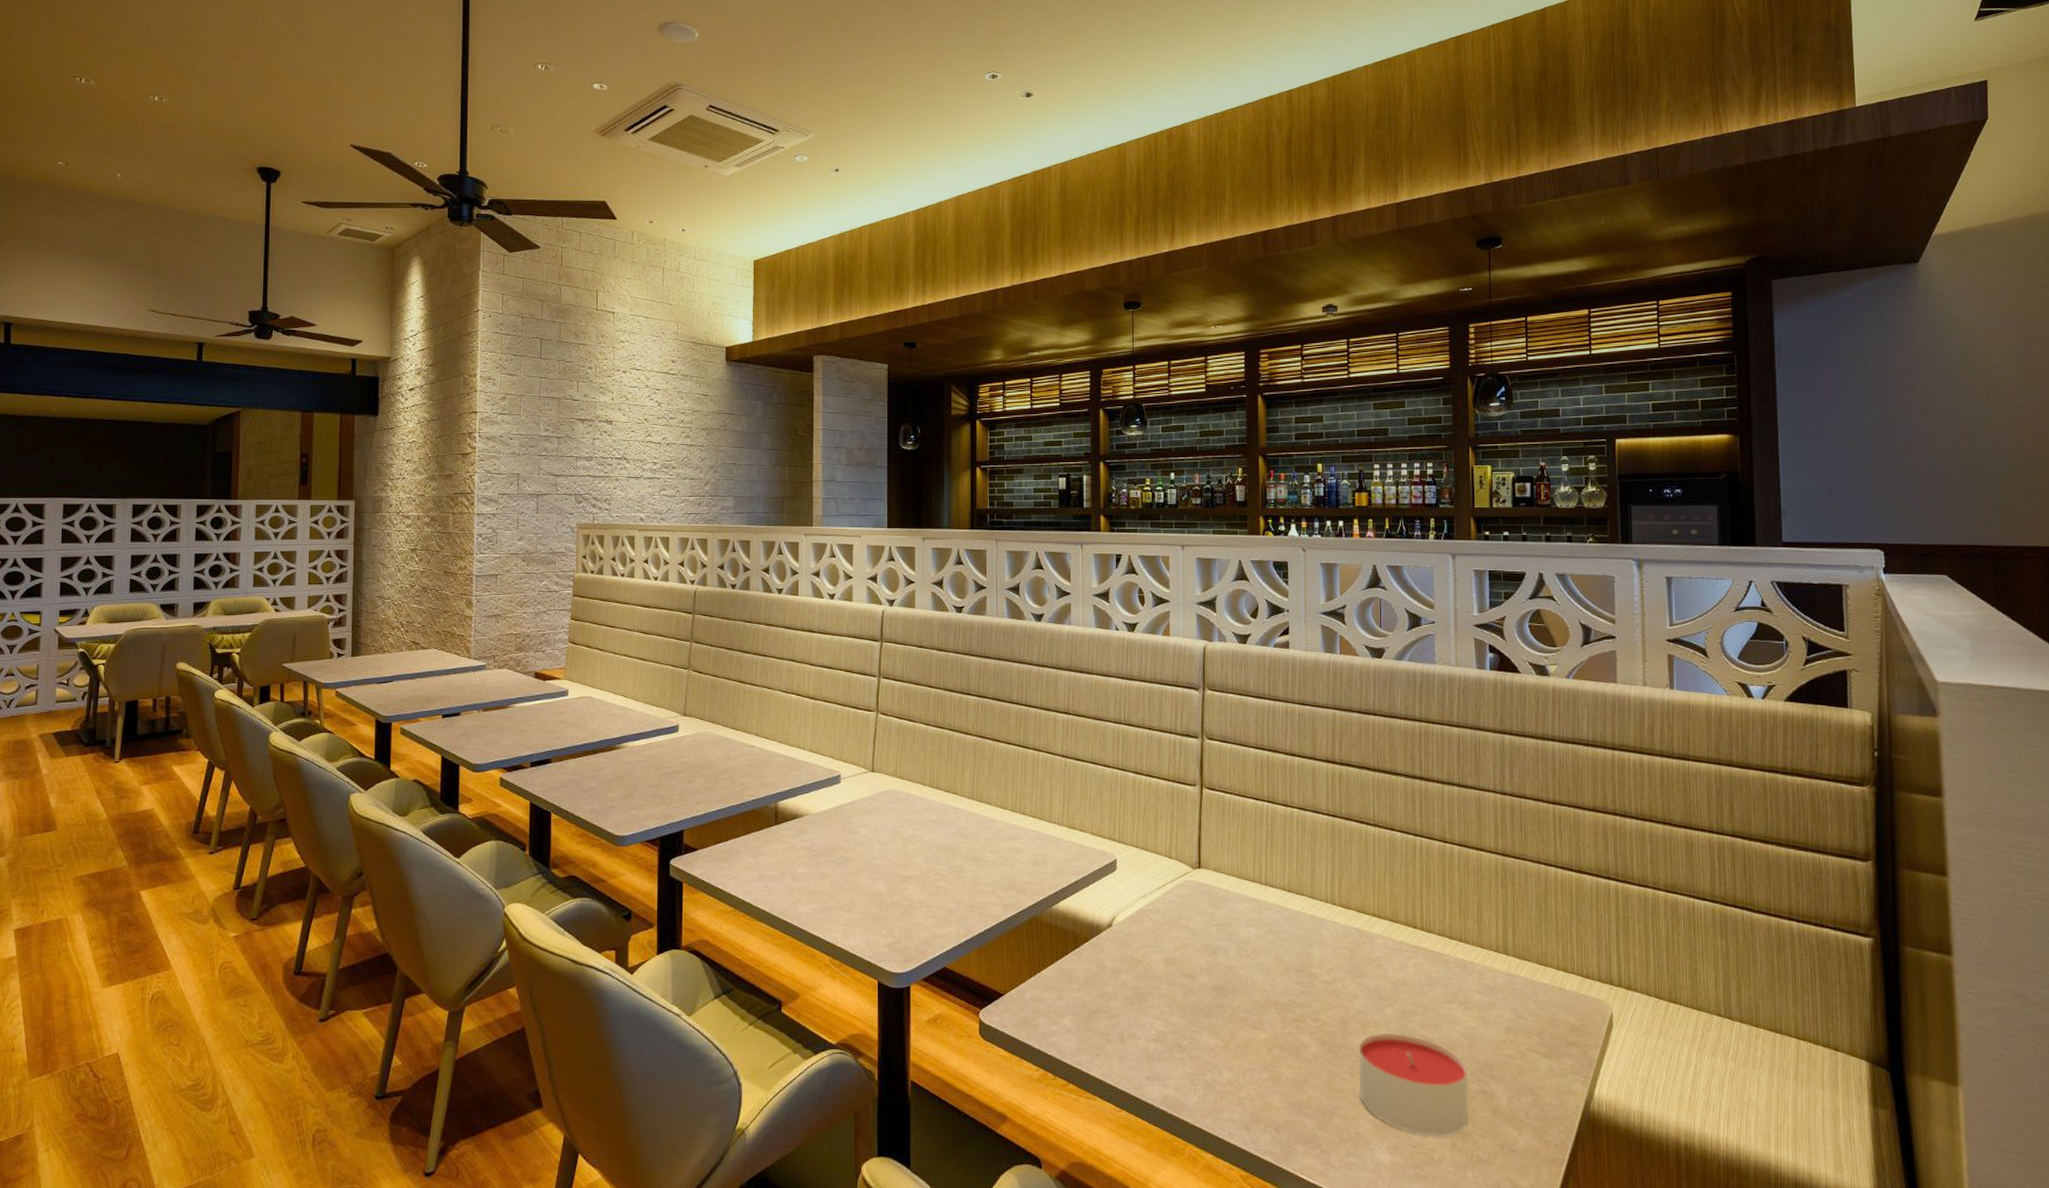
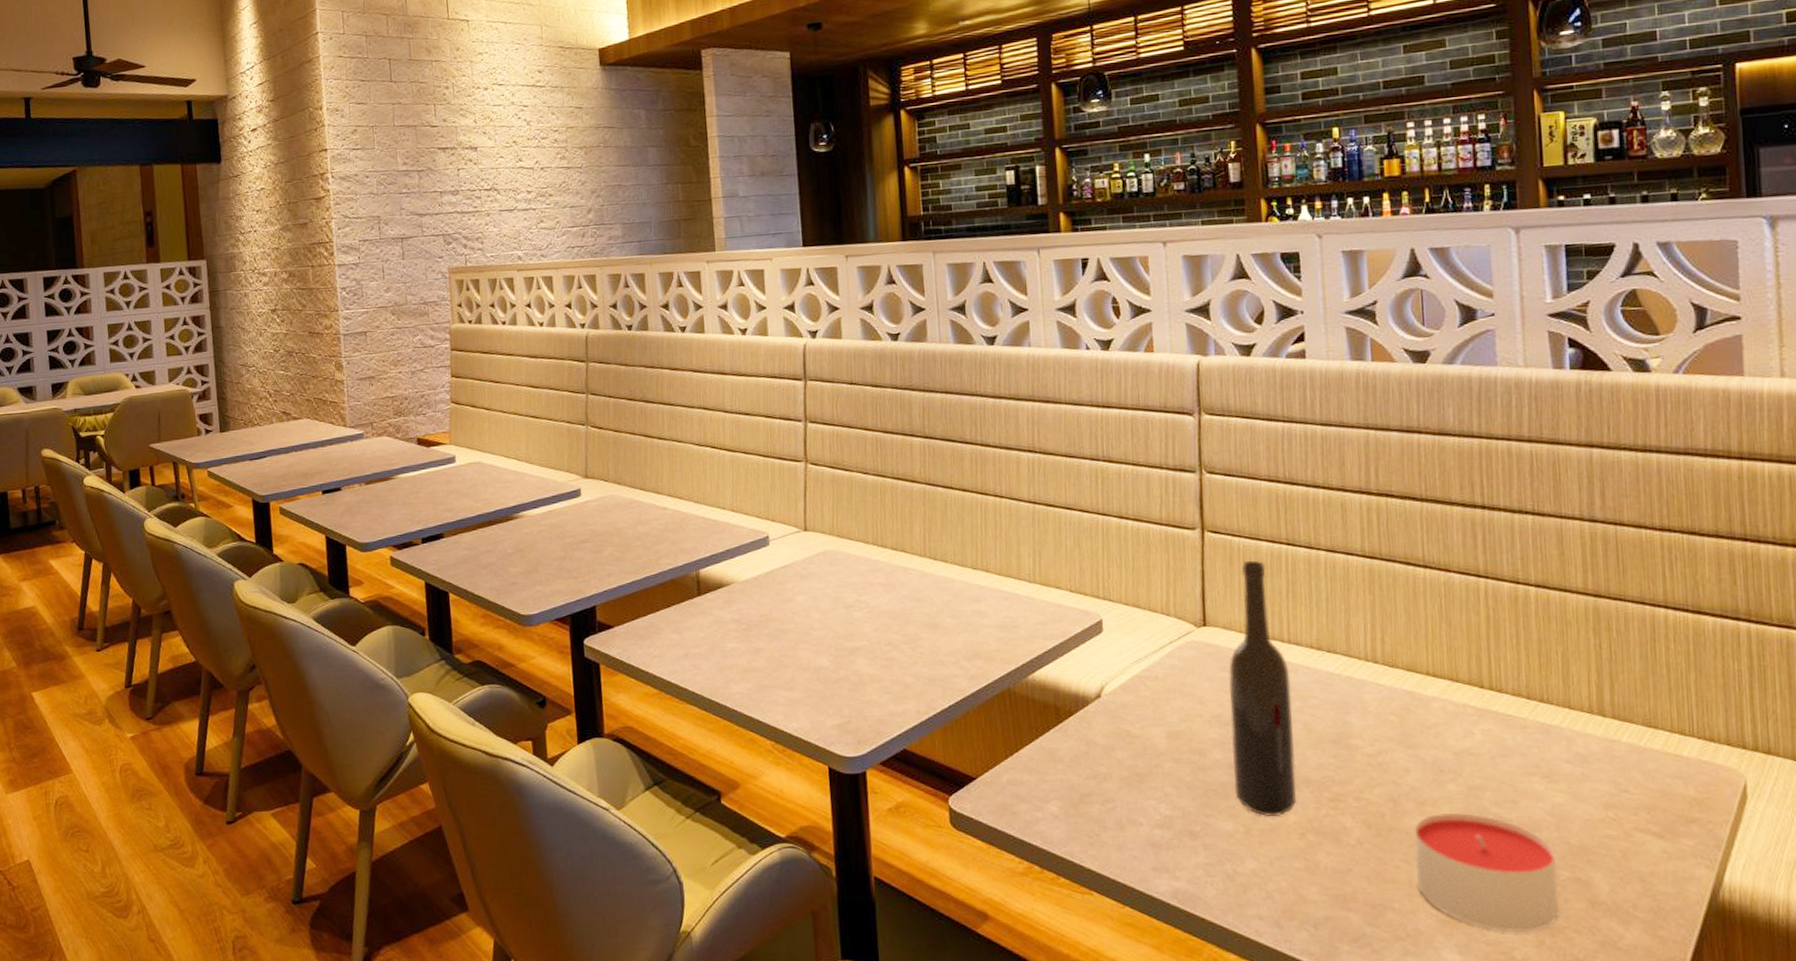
bottle: none [1216,814,1267,1033] -> present [1228,560,1297,816]

